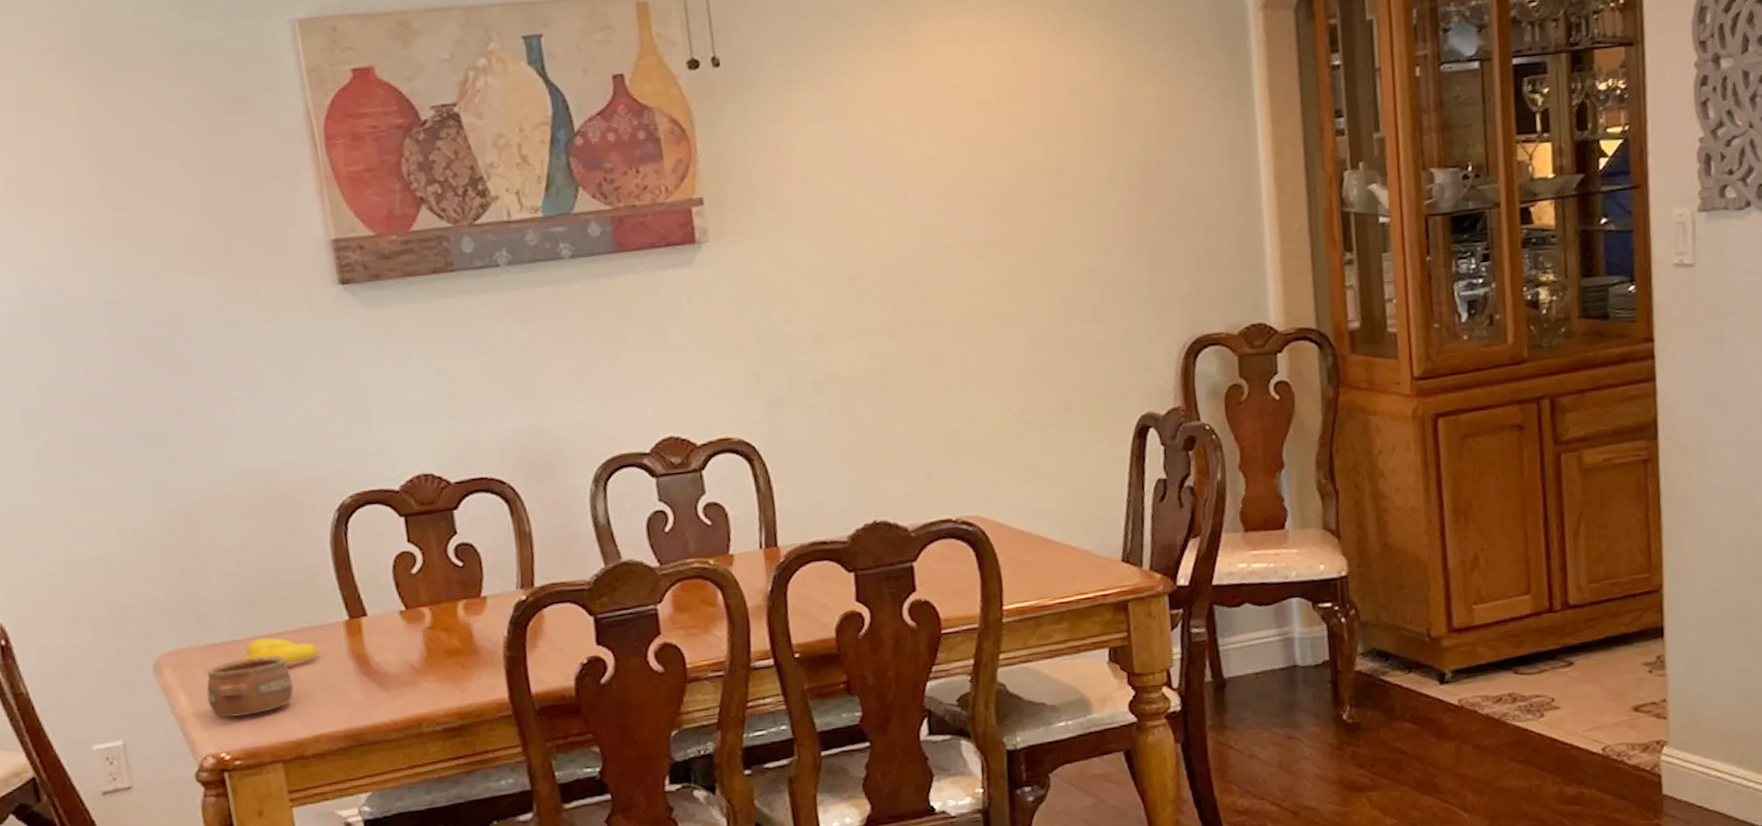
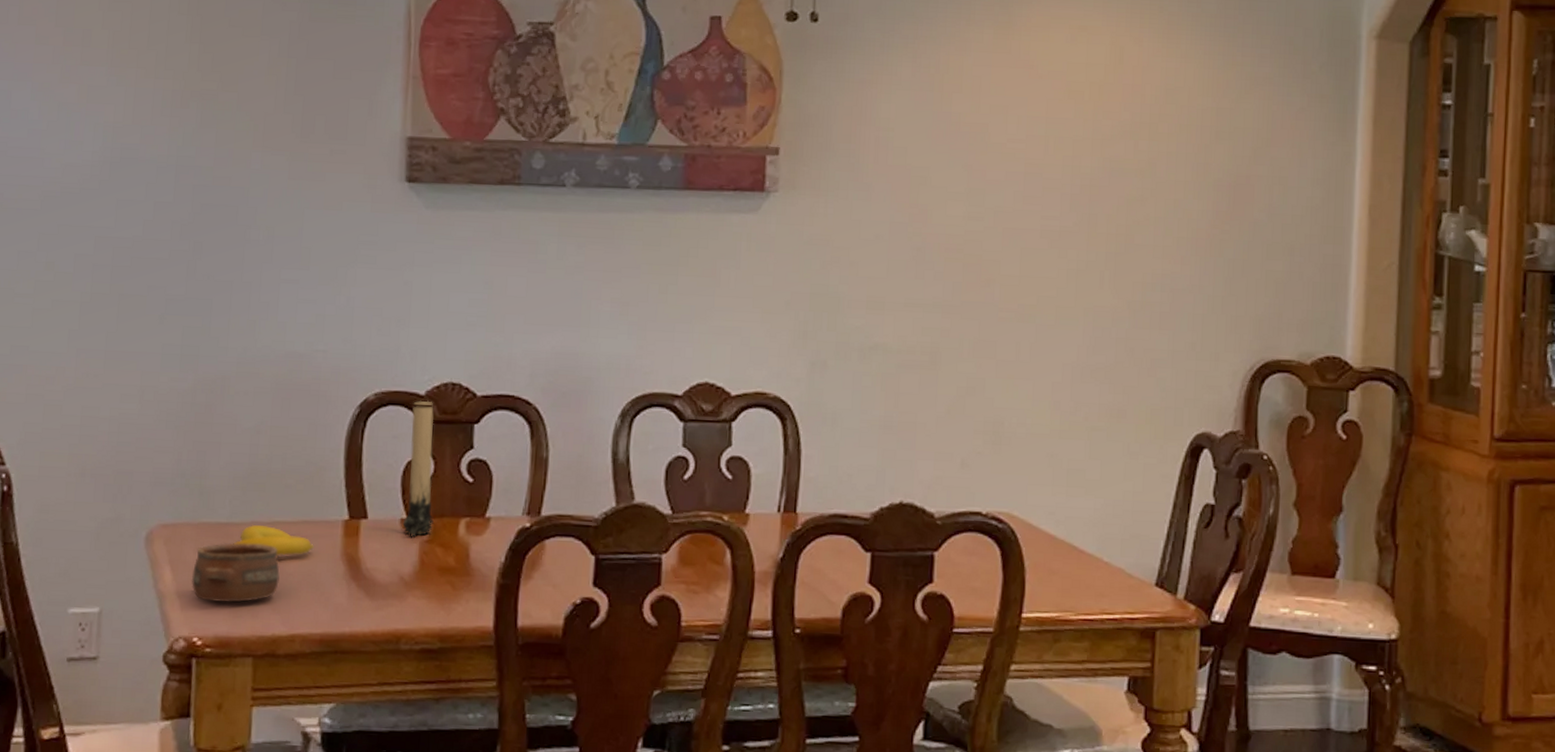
candle: none [390,495,432,627] -> present [402,400,434,537]

